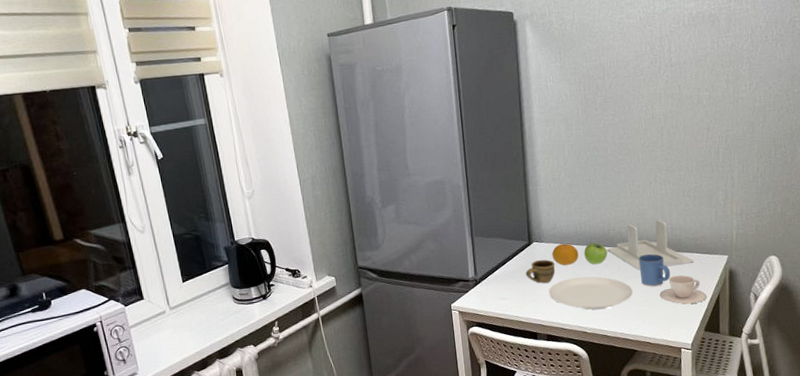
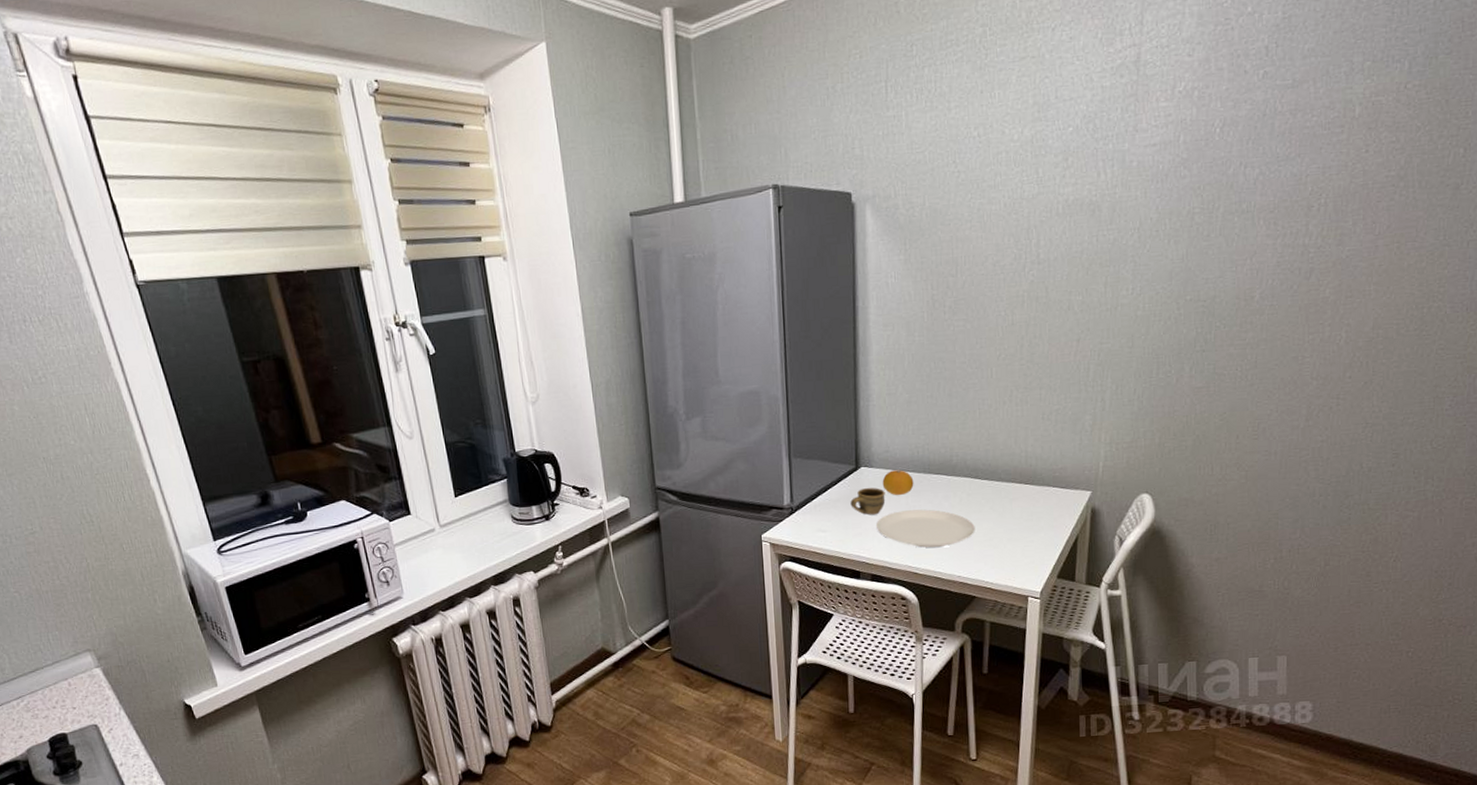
fruit: present [584,242,608,265] -> none [920,470,948,496]
napkin holder: present [607,220,694,270] -> none [948,447,1050,504]
mug: present [638,253,671,287] -> none [984,485,1022,524]
cup: present [659,275,707,304] -> none [1006,512,1063,546]

